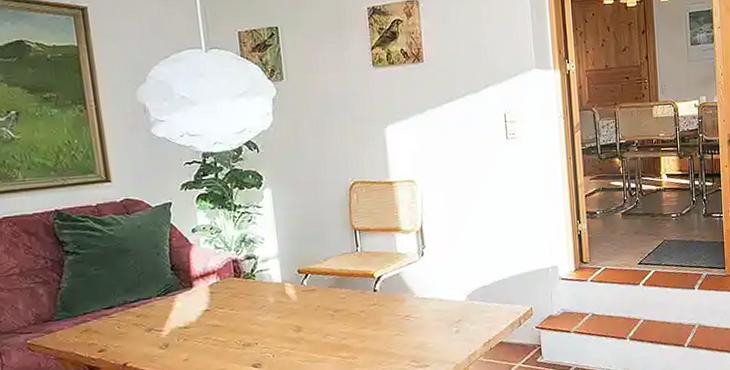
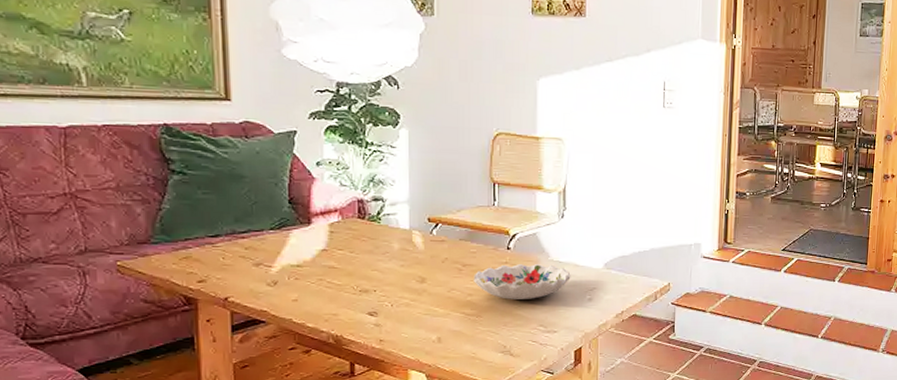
decorative bowl: none [345,302,437,339] -> present [473,264,571,299]

